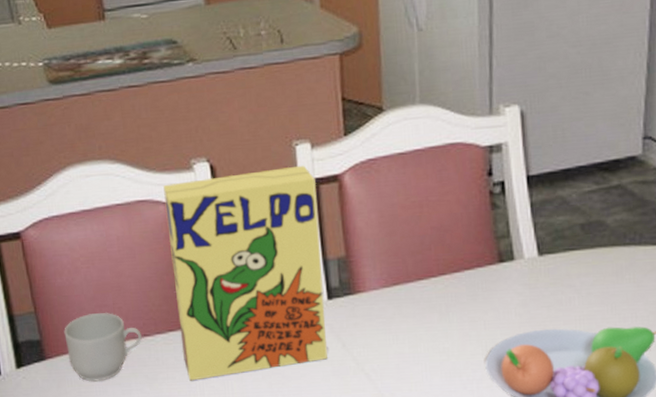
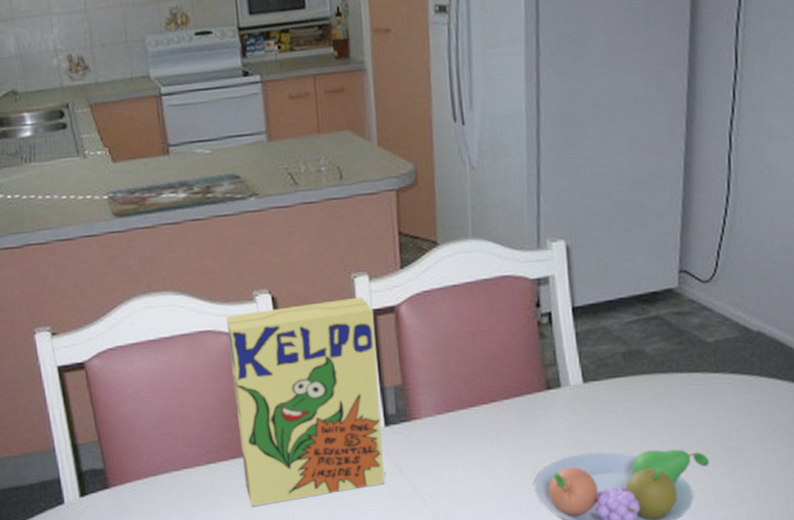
mug: present [64,312,142,382] -> none [127,440,205,509]

